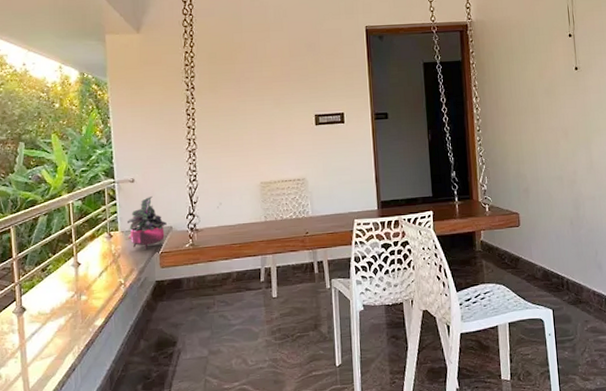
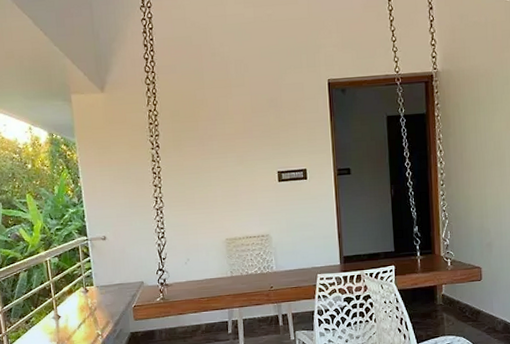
potted plant: present [126,197,167,250] -> none [100,253,138,303]

